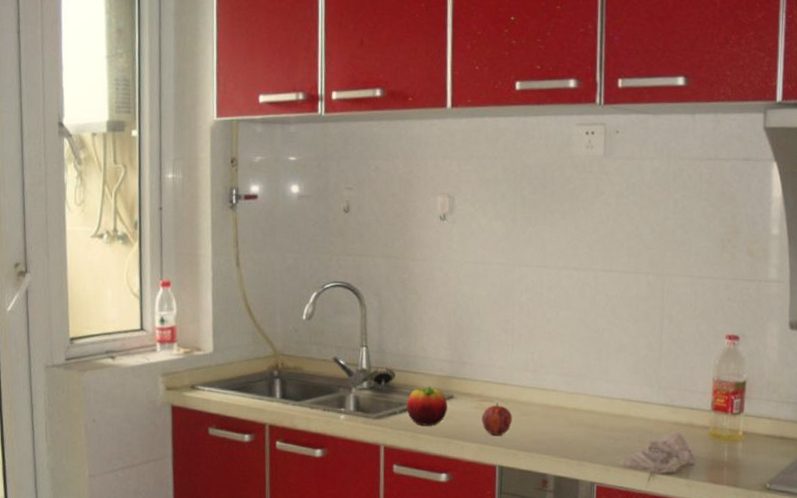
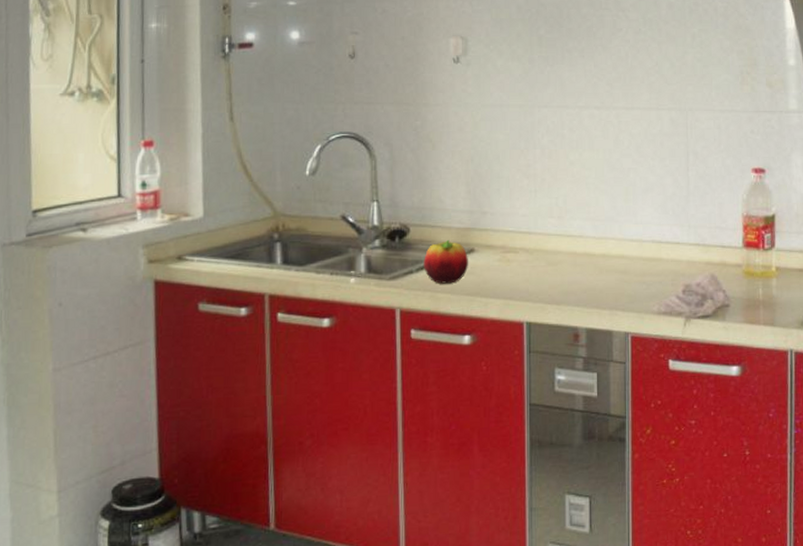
apple: present [482,403,512,436] -> none [506,253,539,289]

